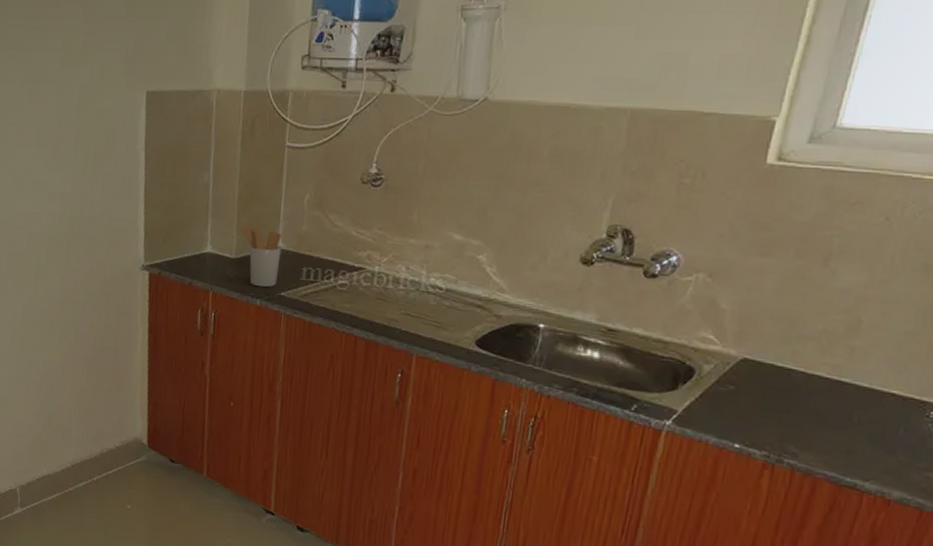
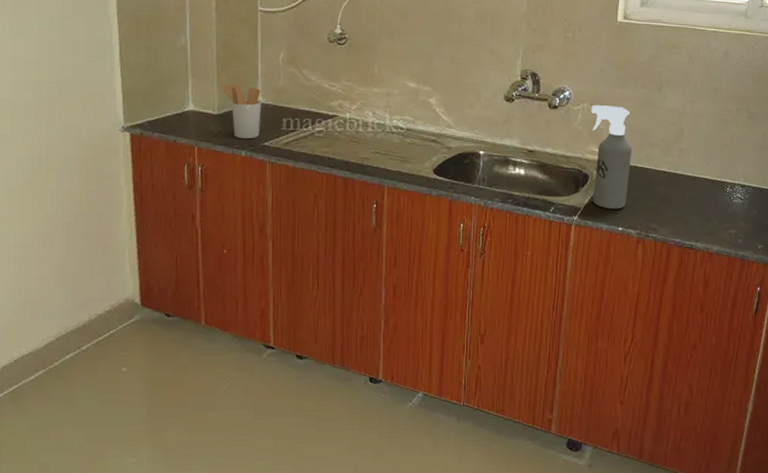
spray bottle: none [698,277,772,420] -> present [591,105,632,209]

